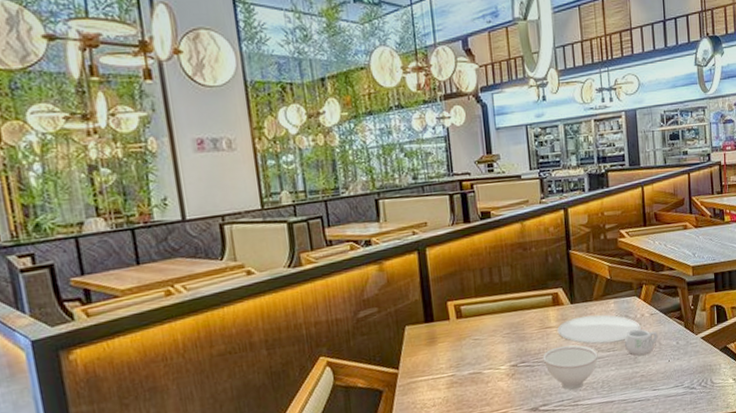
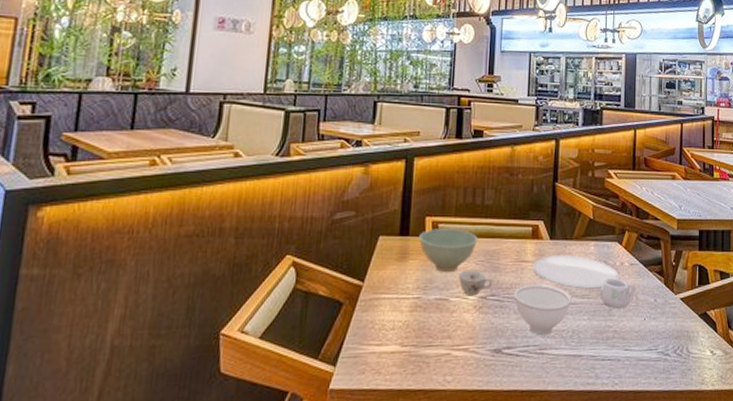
bowl: none [443,308,502,350] -> present [418,228,479,273]
teacup: none [487,342,521,367] -> present [458,269,493,296]

